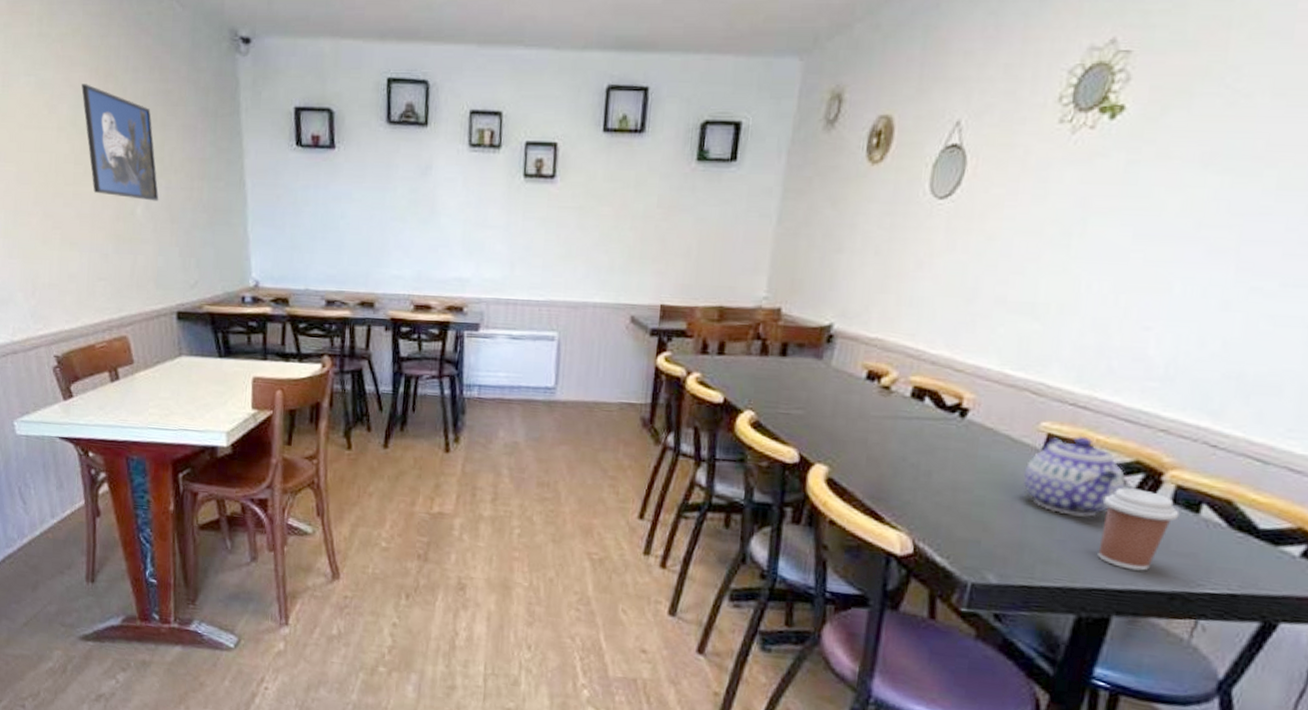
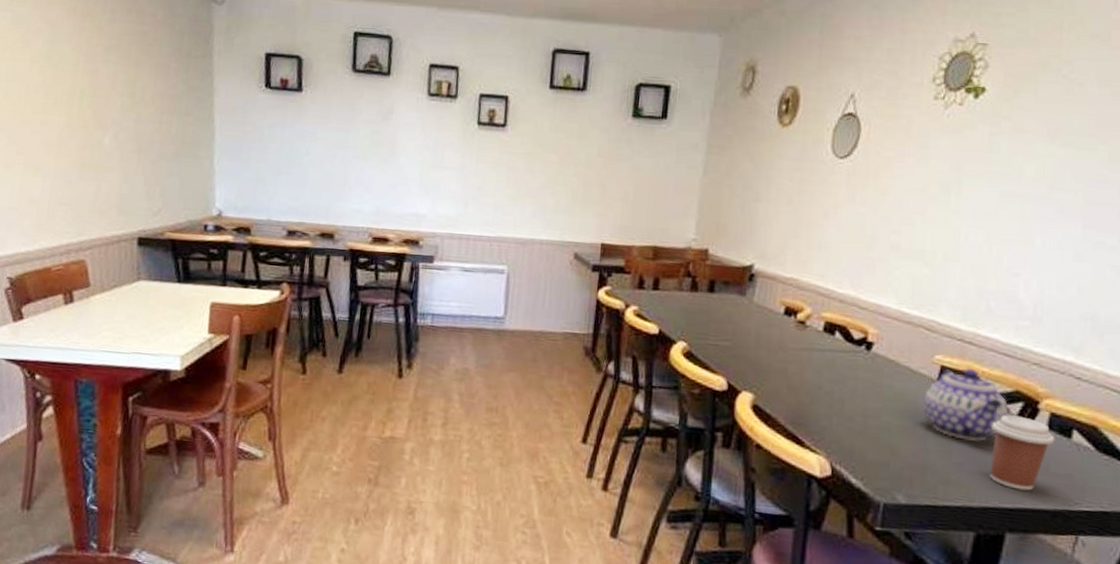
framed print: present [81,84,159,201] -> none [57,21,128,133]

